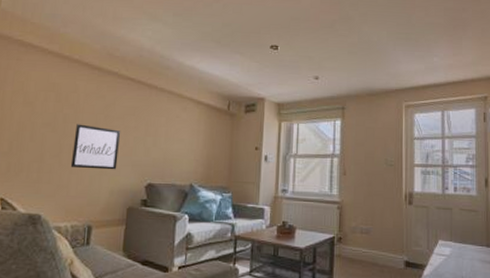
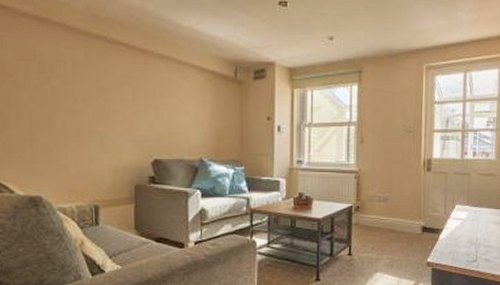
wall art: present [70,124,121,170] -> none [66,97,119,146]

